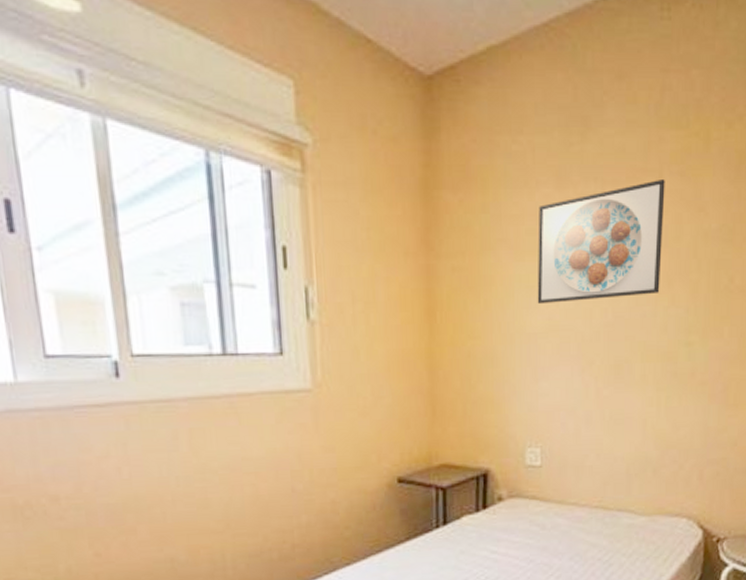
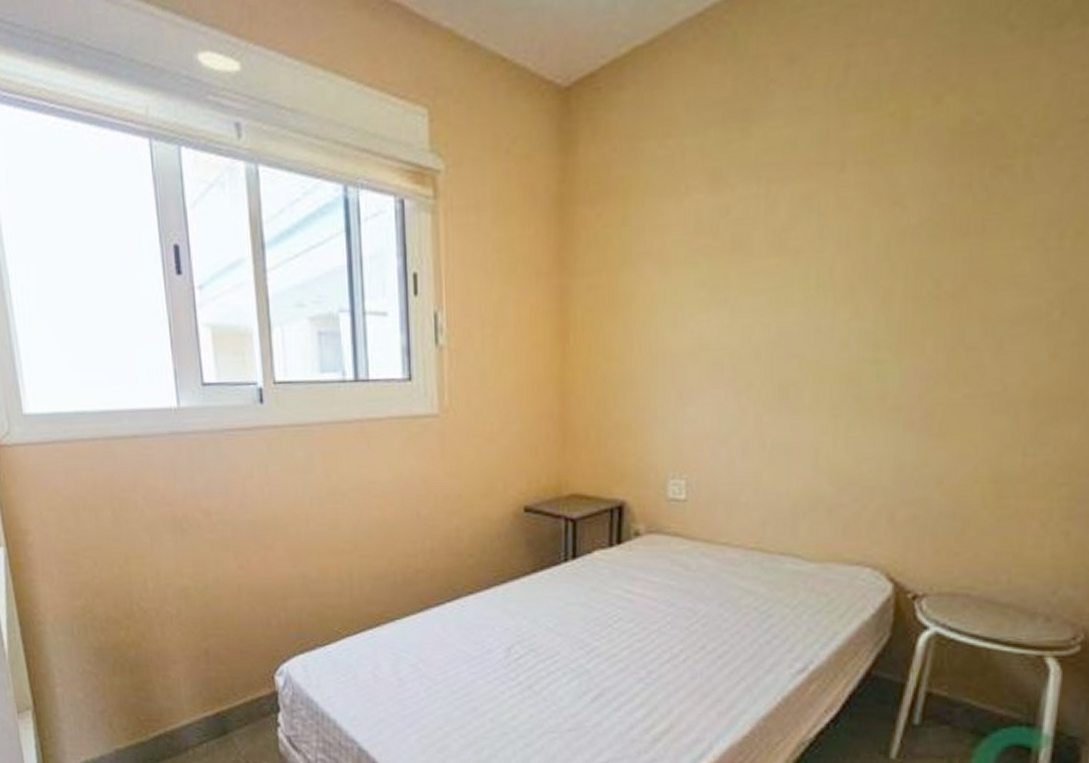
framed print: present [537,178,665,305] -> none [684,170,848,322]

